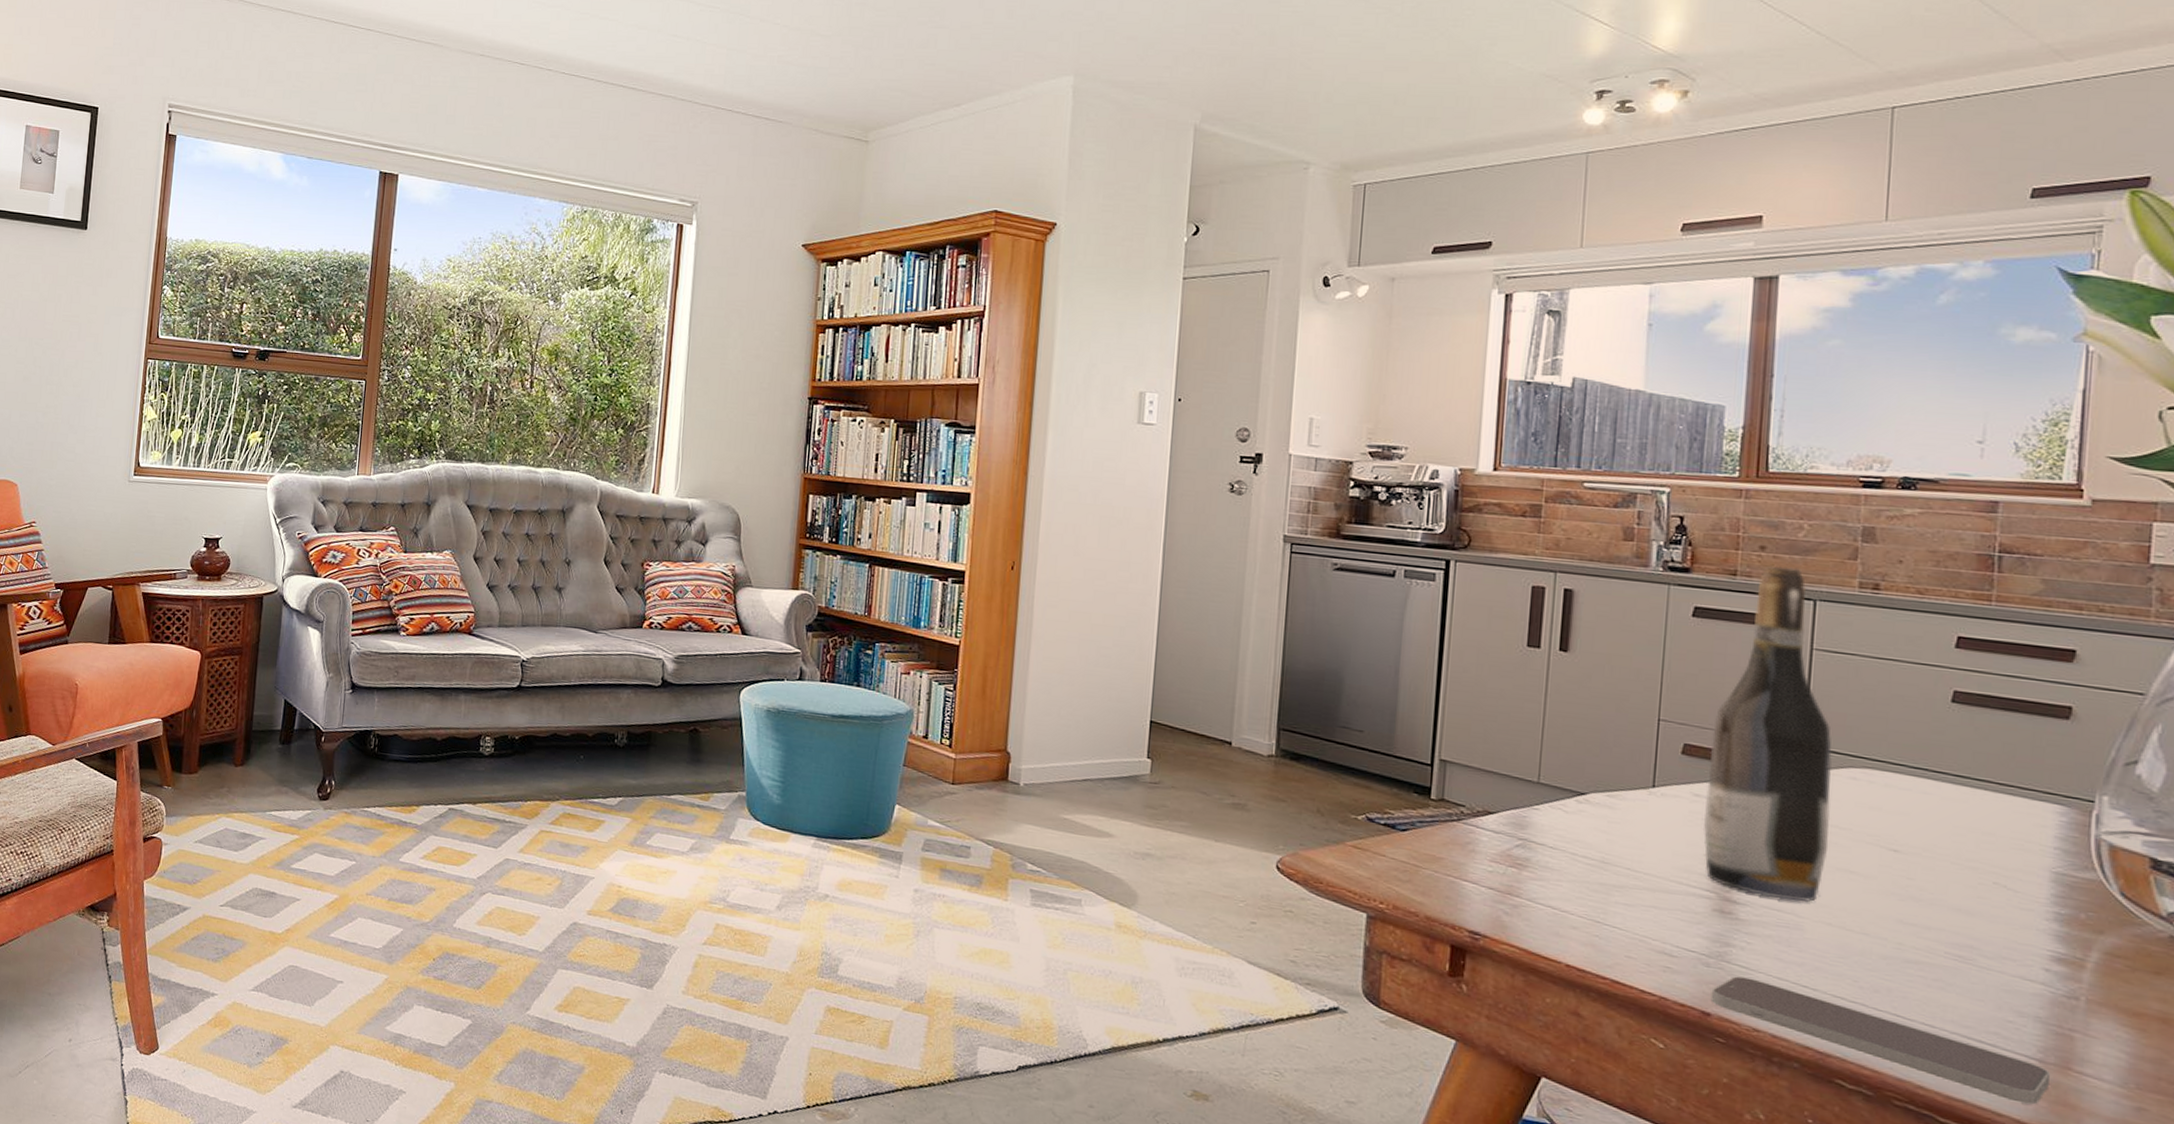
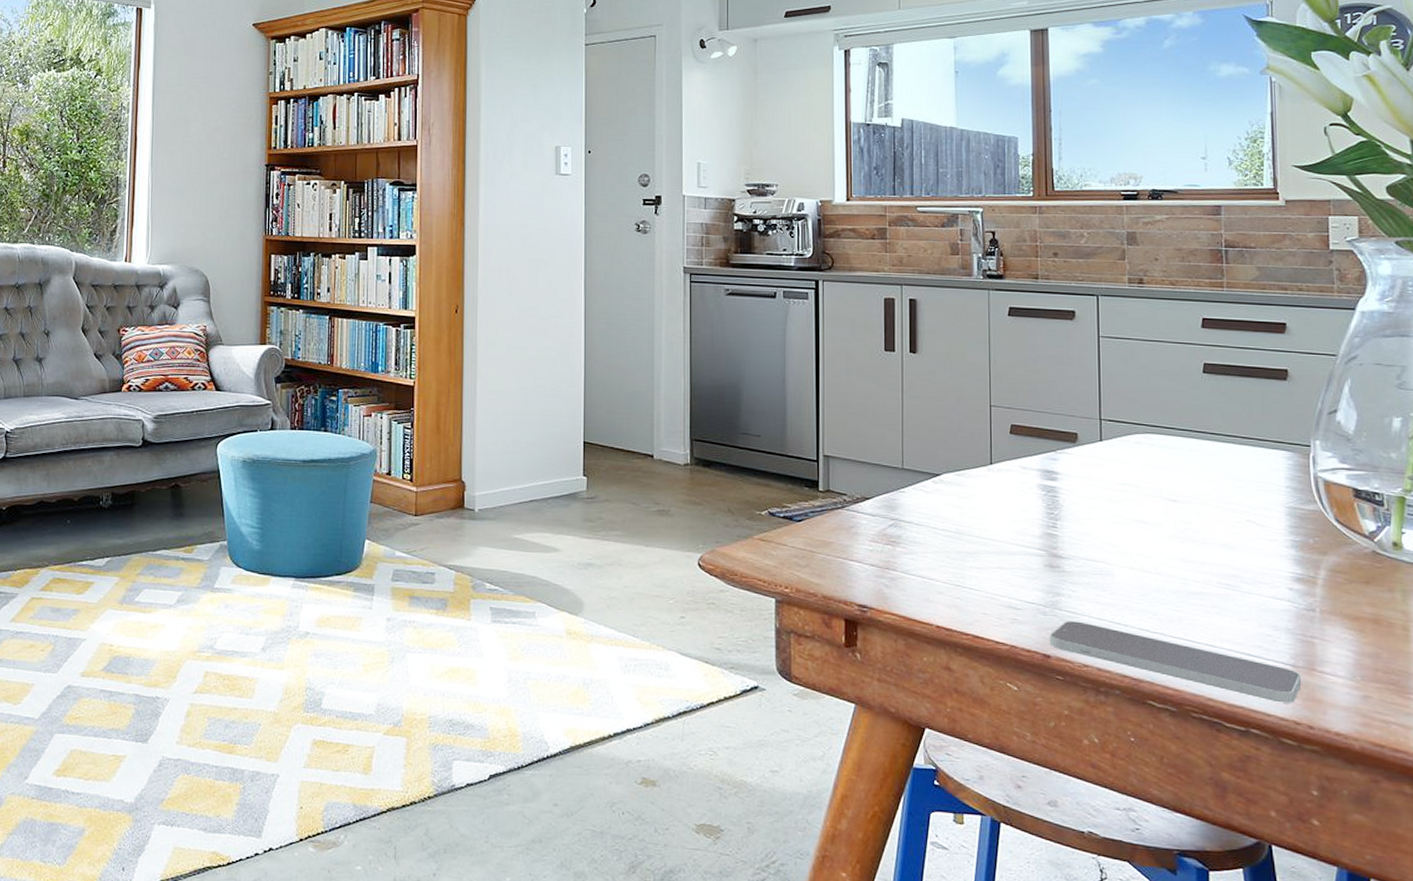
wine bottle: present [1702,565,1832,903] -> none [1031,269,1126,552]

